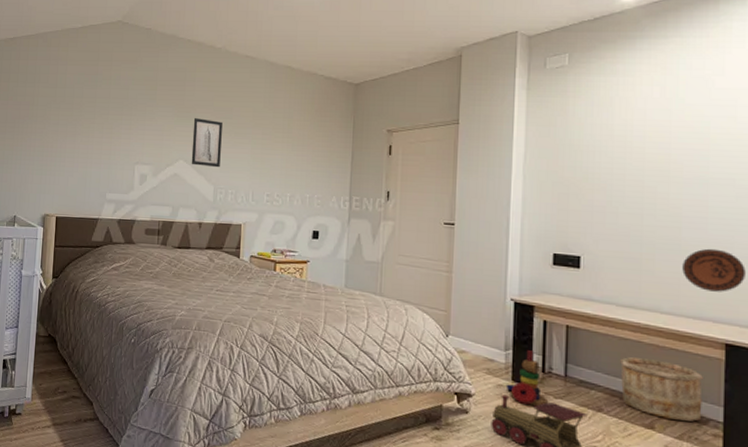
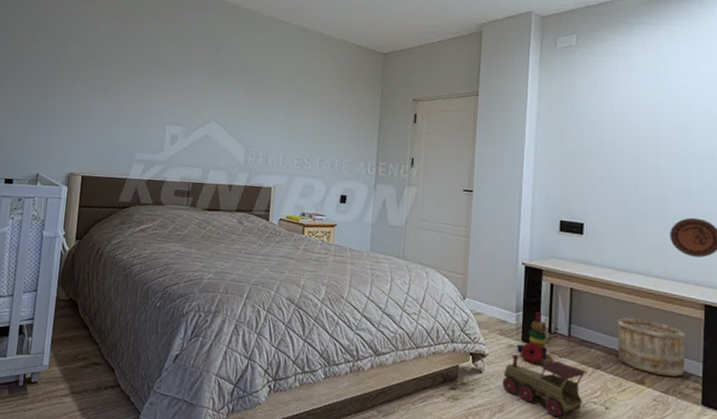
wall art: present [191,118,223,168] -> none [223,80,256,131]

